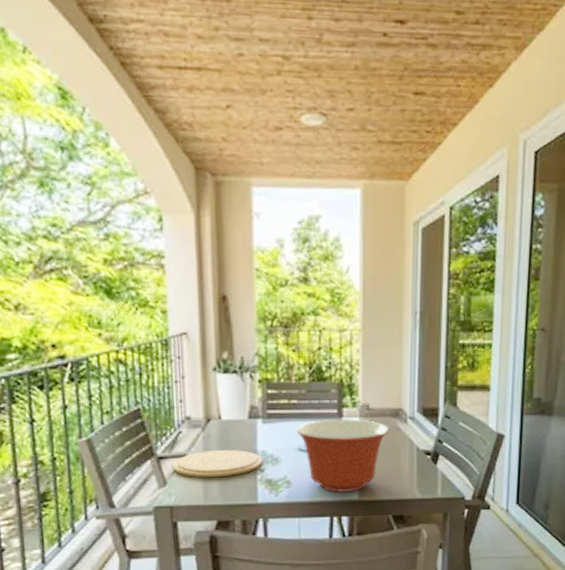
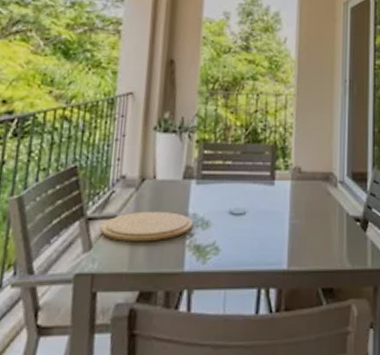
mixing bowl: present [296,418,390,493] -> none [229,180,320,262]

